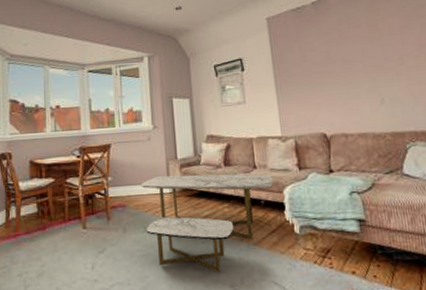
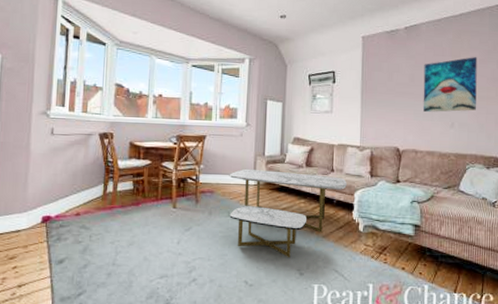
wall art: none [339,24,406,90] -> present [423,57,477,112]

